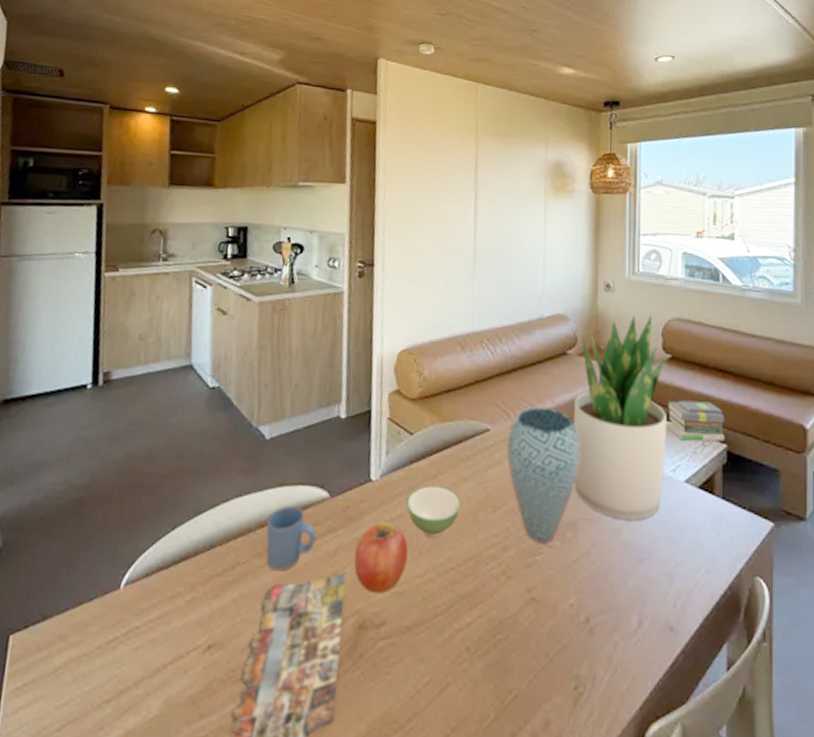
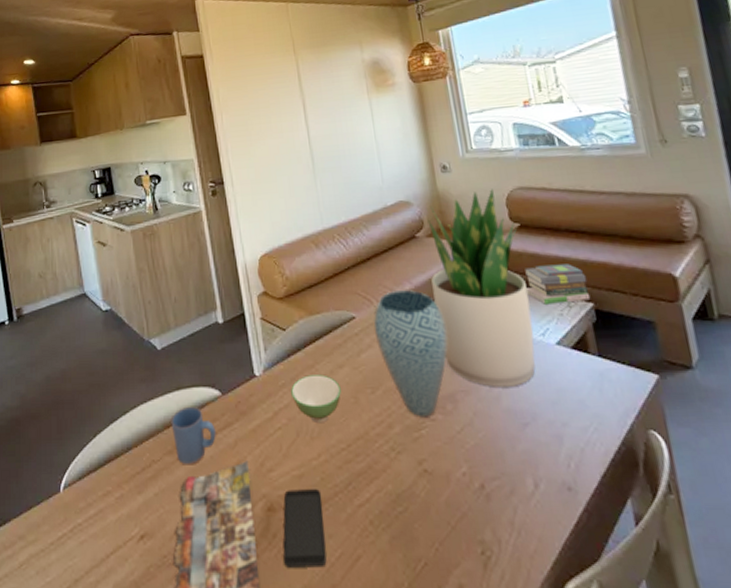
fruit: present [353,522,408,594] -> none [252,412,301,478]
mobile phone: none [366,607,420,694] -> present [282,489,327,568]

